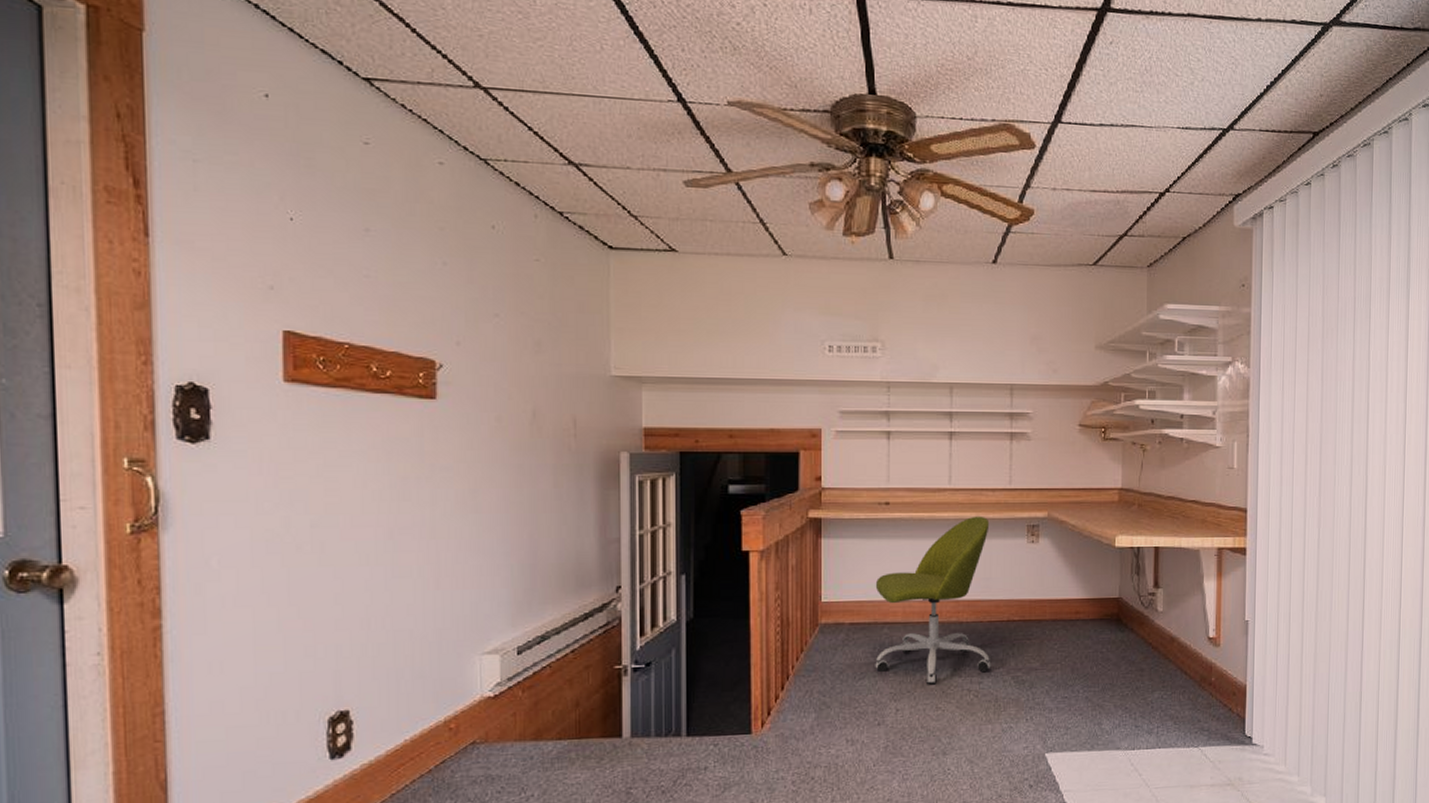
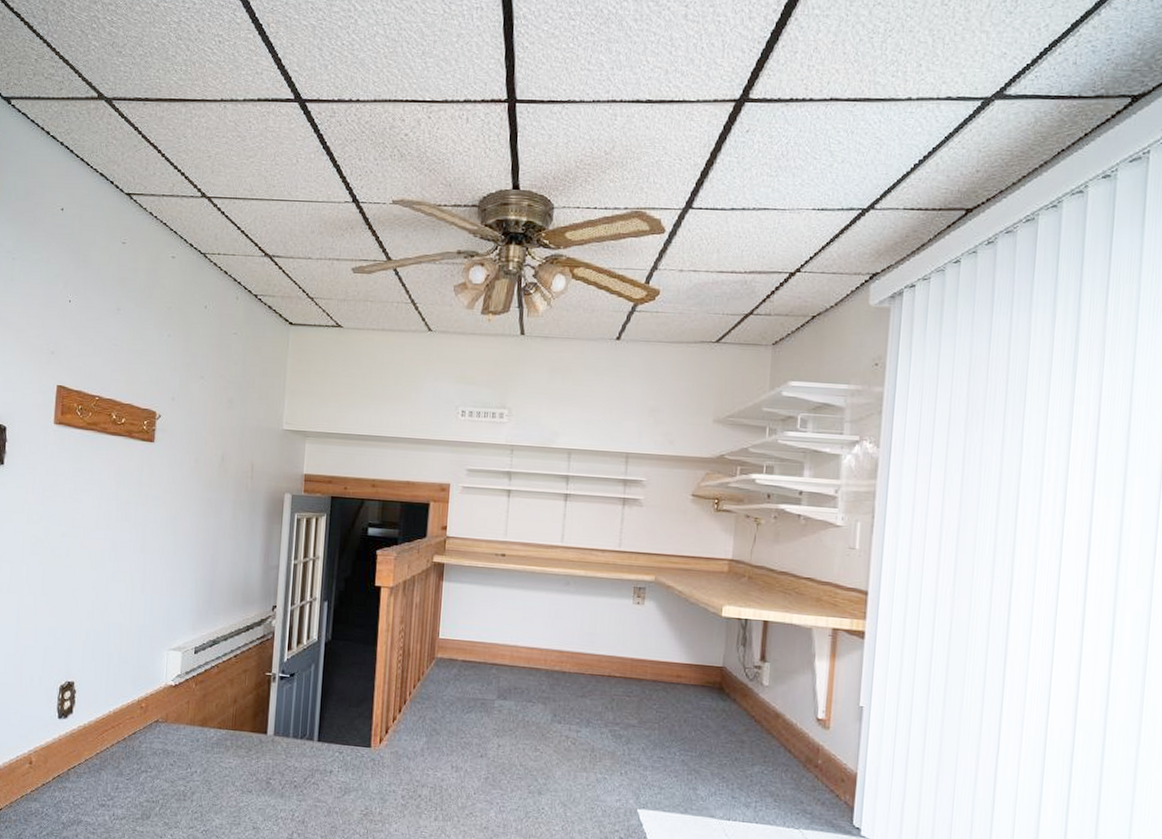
office chair: present [875,516,991,685] -> none [482,573,597,727]

